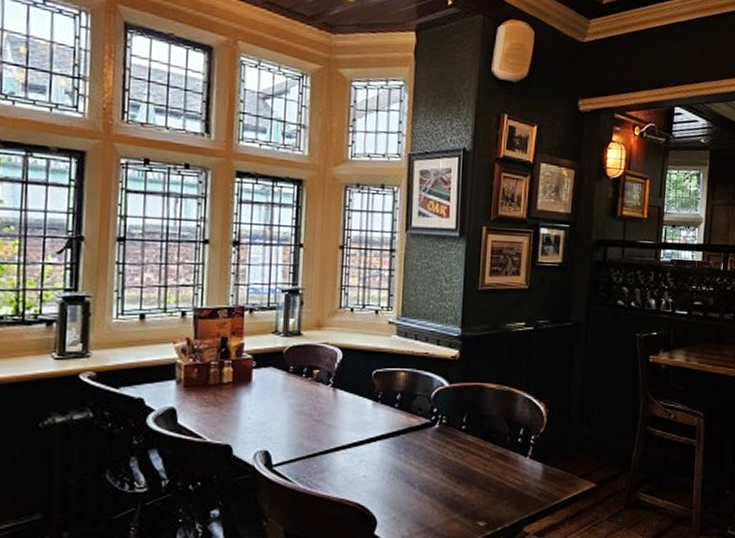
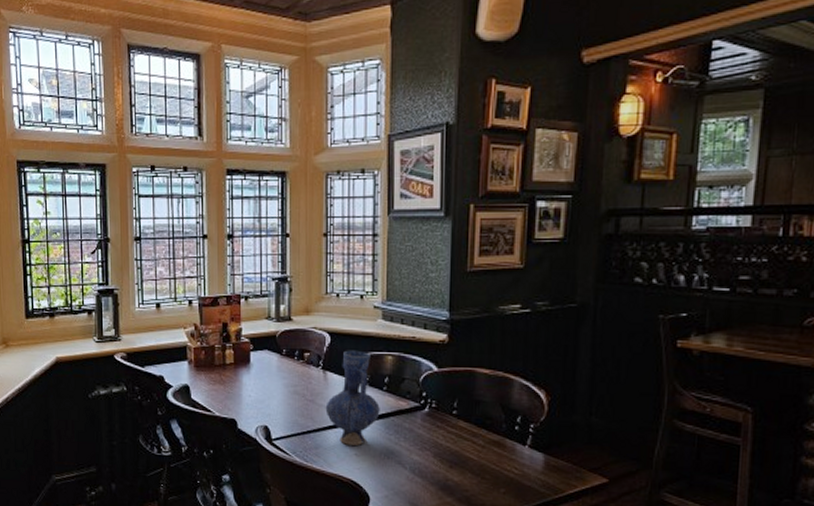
vase: none [334,366,391,466] -> present [325,350,380,445]

